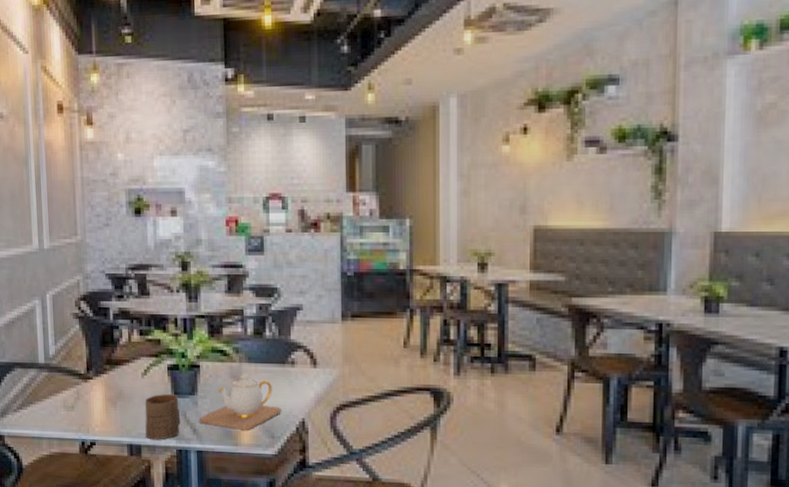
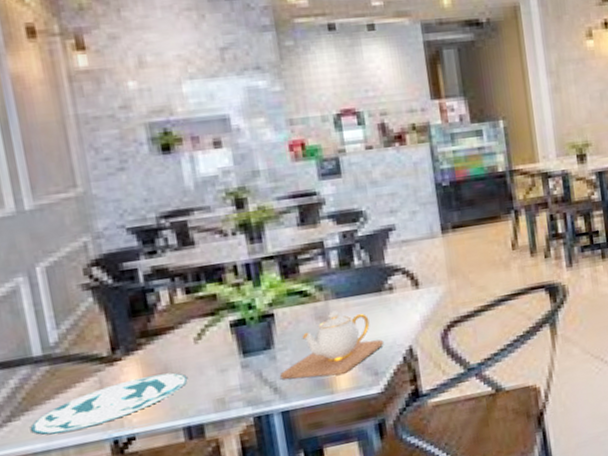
plate: none [32,396,134,427] -> present [30,373,188,435]
cup: present [144,394,181,440] -> none [202,354,256,414]

